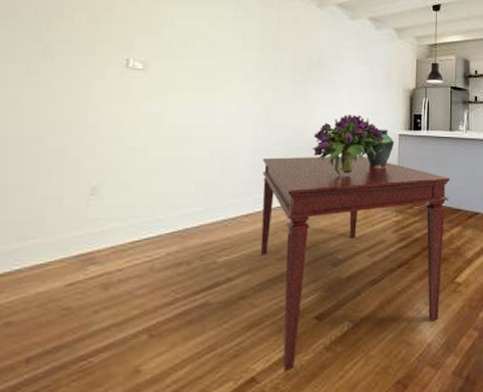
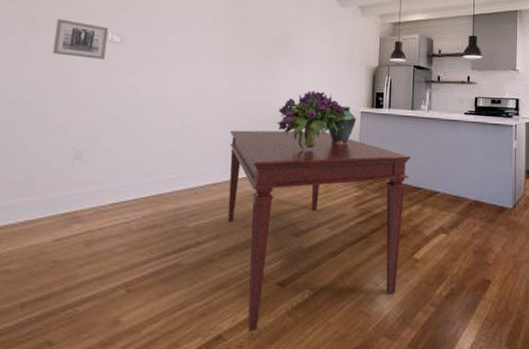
wall art: none [67,45,130,87] -> present [53,19,109,59]

